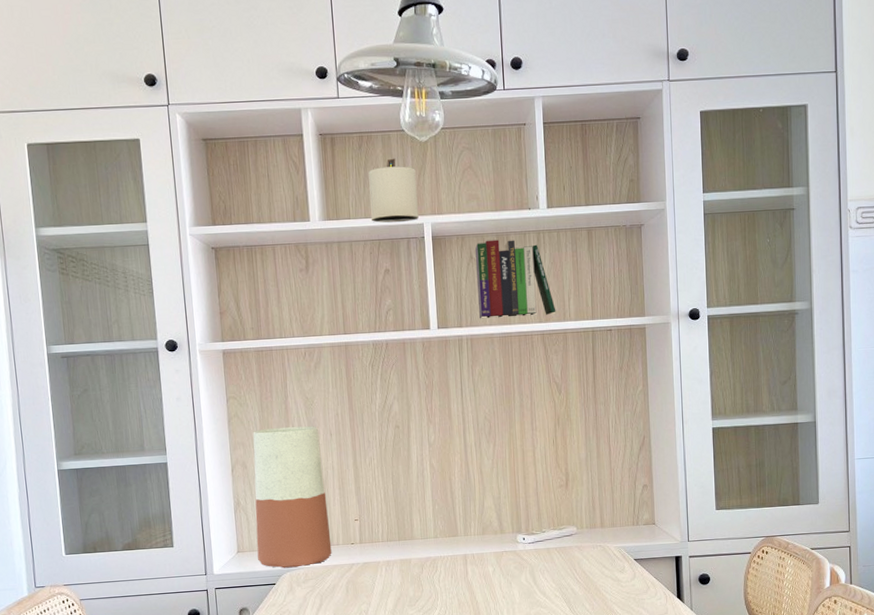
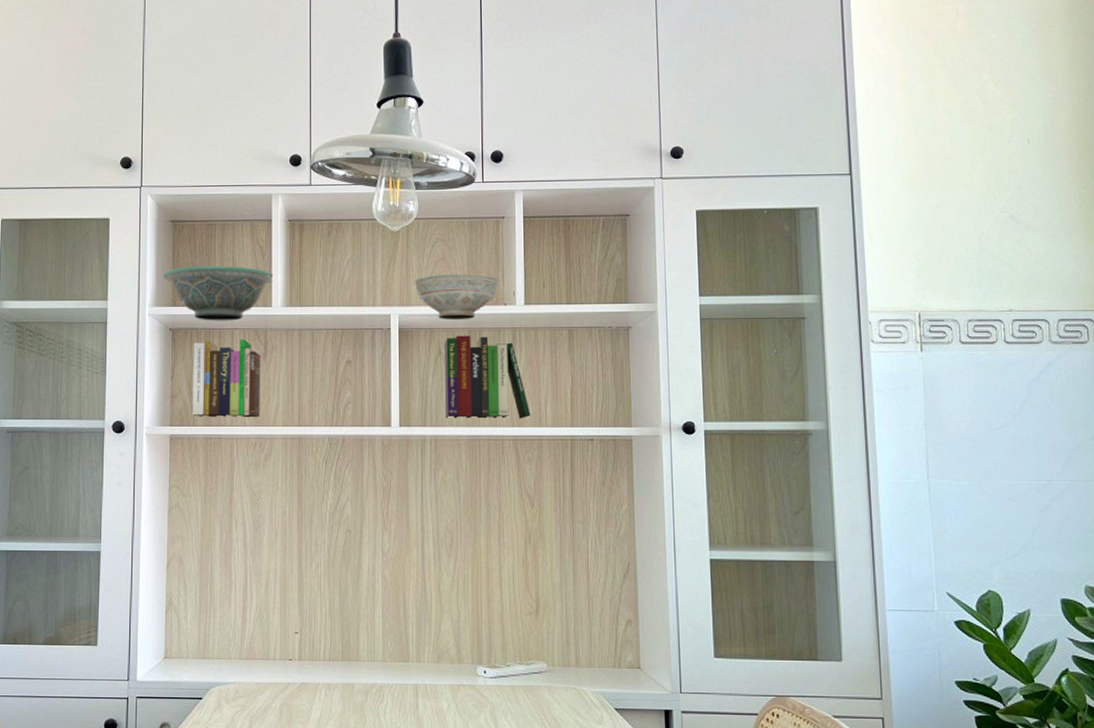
decorative bowl: none [199,182,310,238] -> present [163,265,275,321]
books: none [237,254,307,331] -> present [193,339,260,418]
vase: present [252,426,332,568] -> none [186,522,267,680]
candle: present [368,158,419,223] -> none [335,247,387,313]
decorative bowl: none [444,181,524,226] -> present [414,273,500,320]

